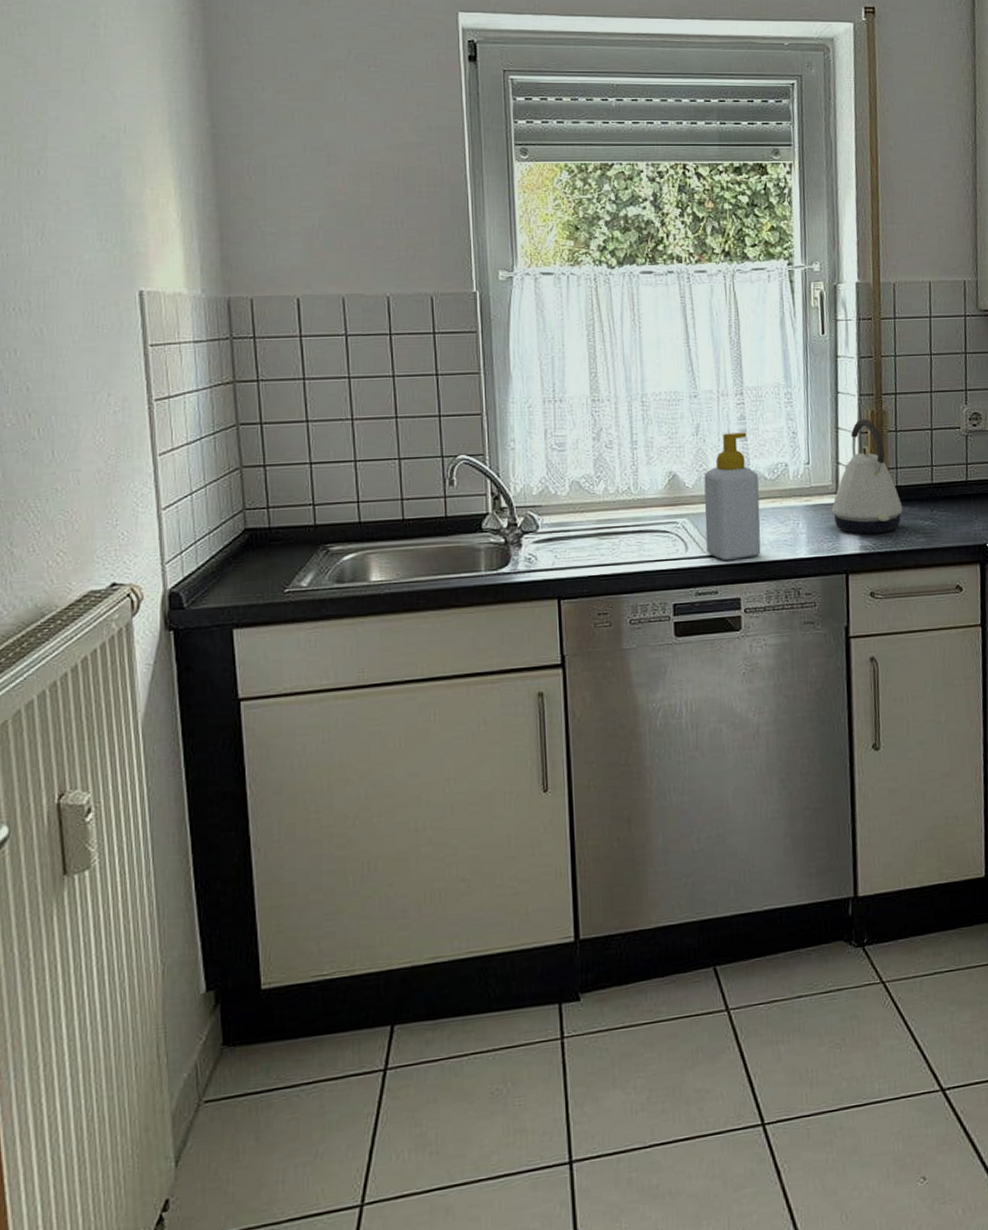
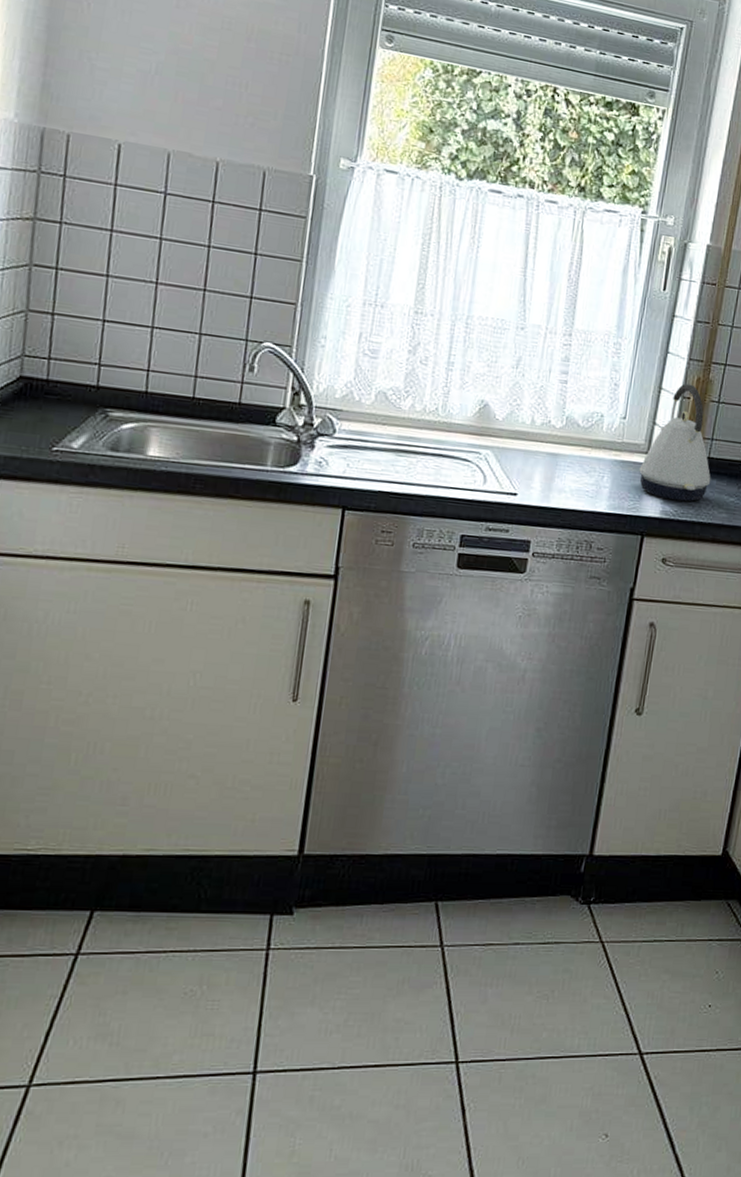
soap bottle: present [704,432,761,561] -> none [505,371,572,502]

